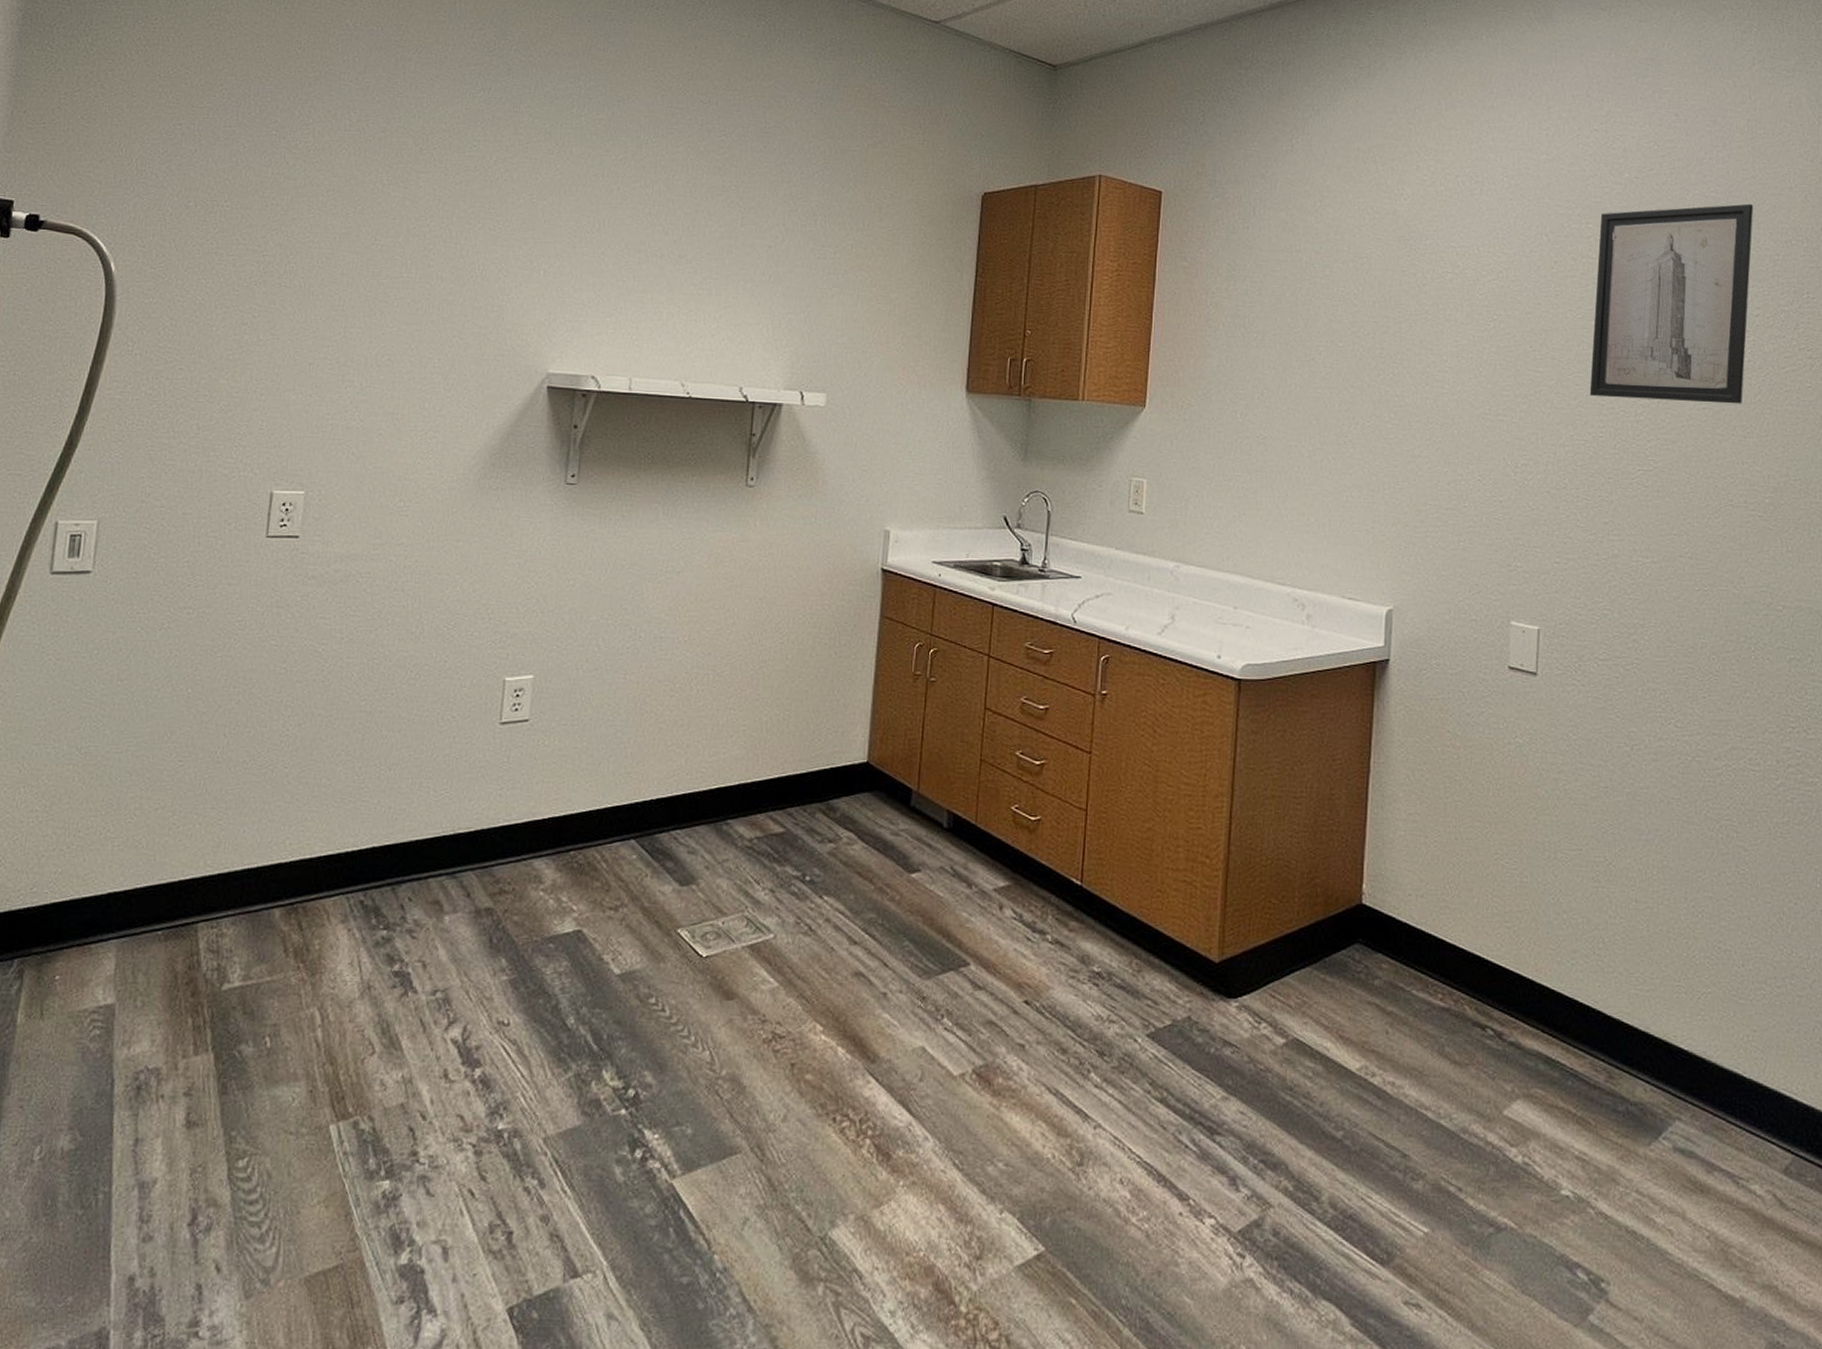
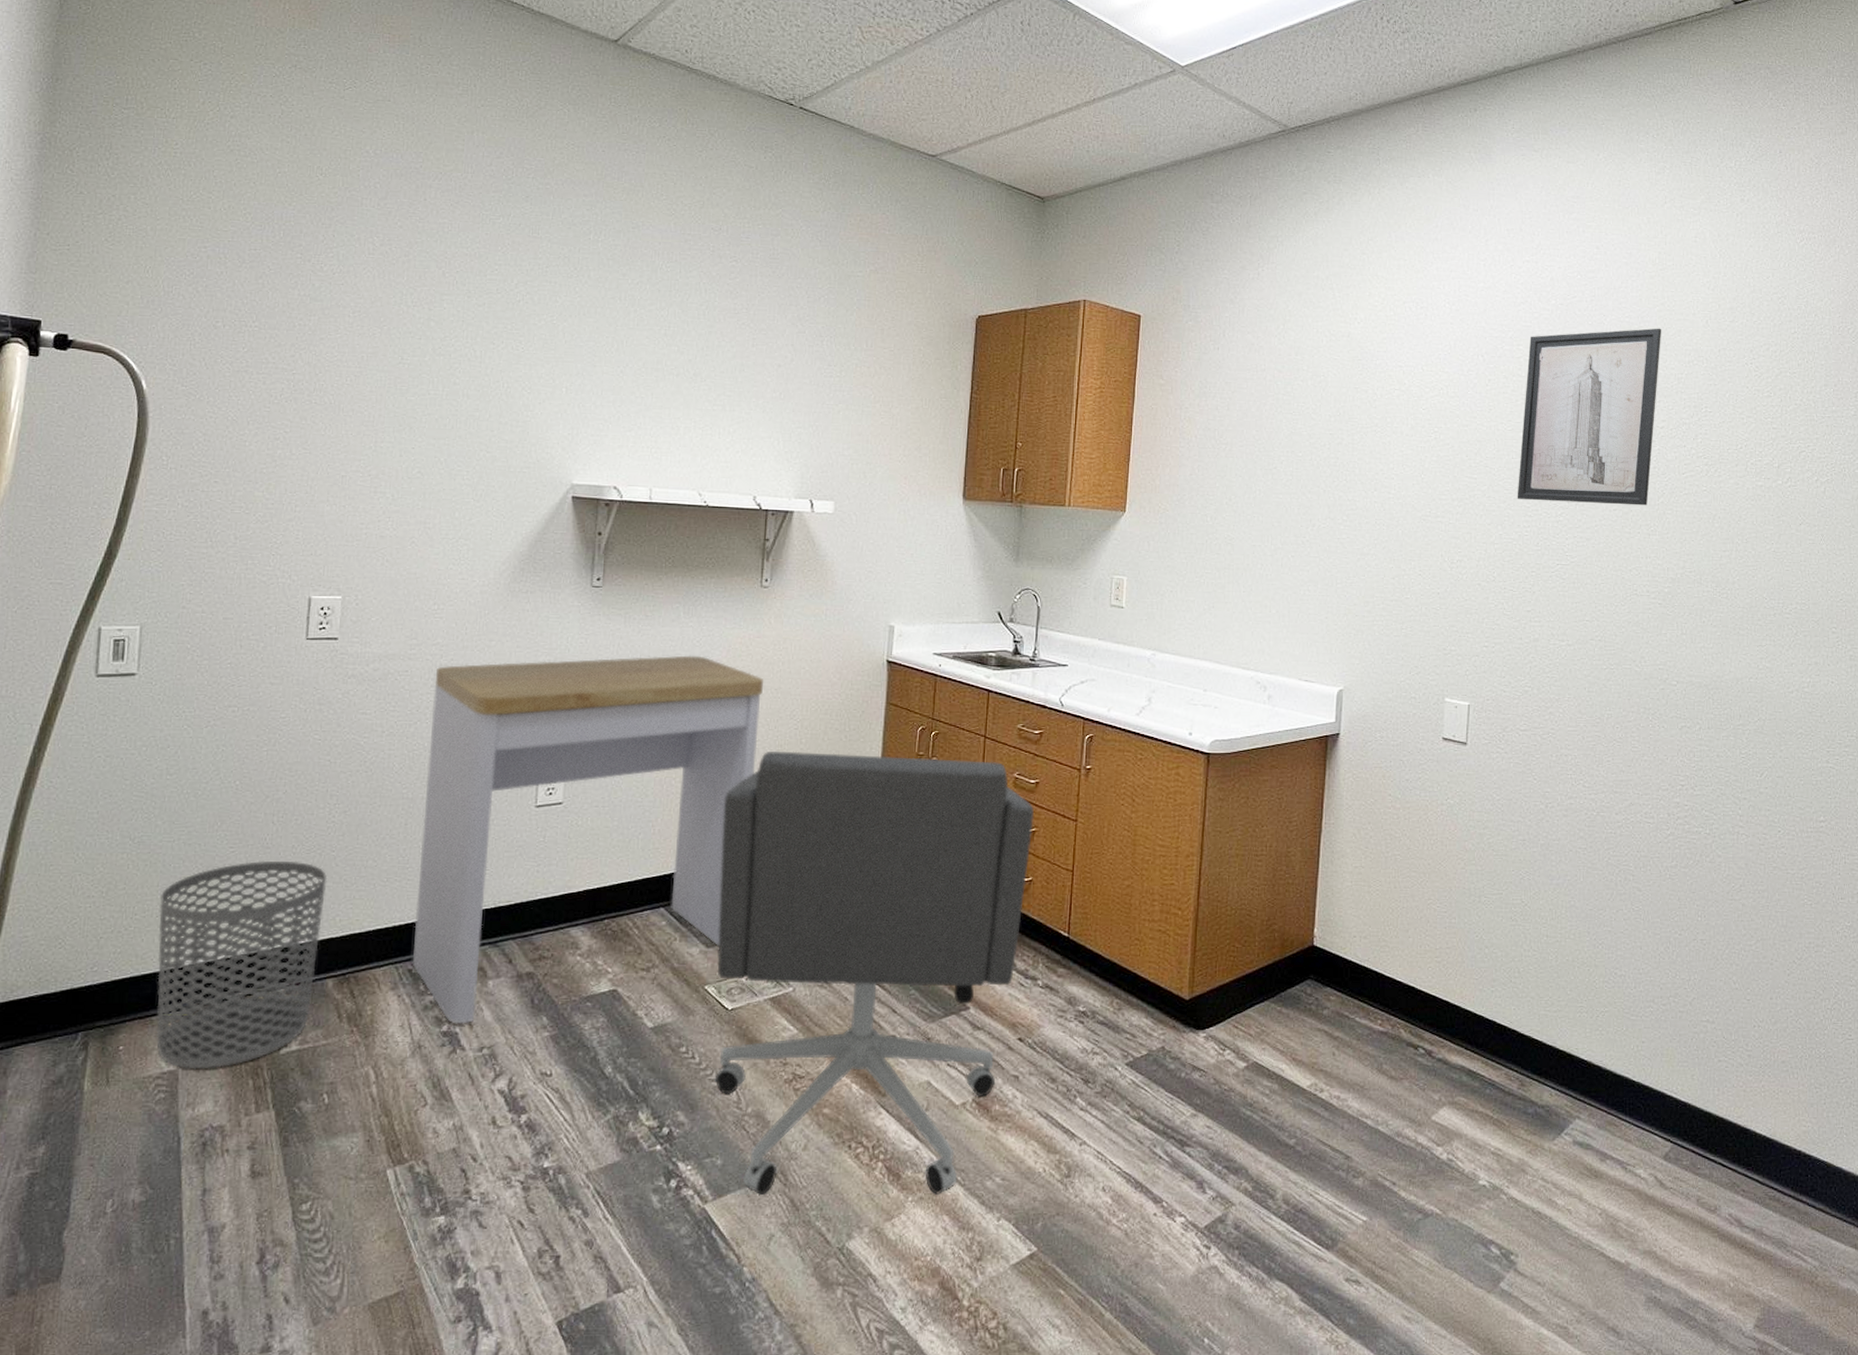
waste bin: none [93,776,279,1004] -> present [156,860,328,1069]
desk: none [364,560,747,964] -> present [412,655,763,1024]
office chair: none [686,667,1044,1179] -> present [714,750,1035,1195]

